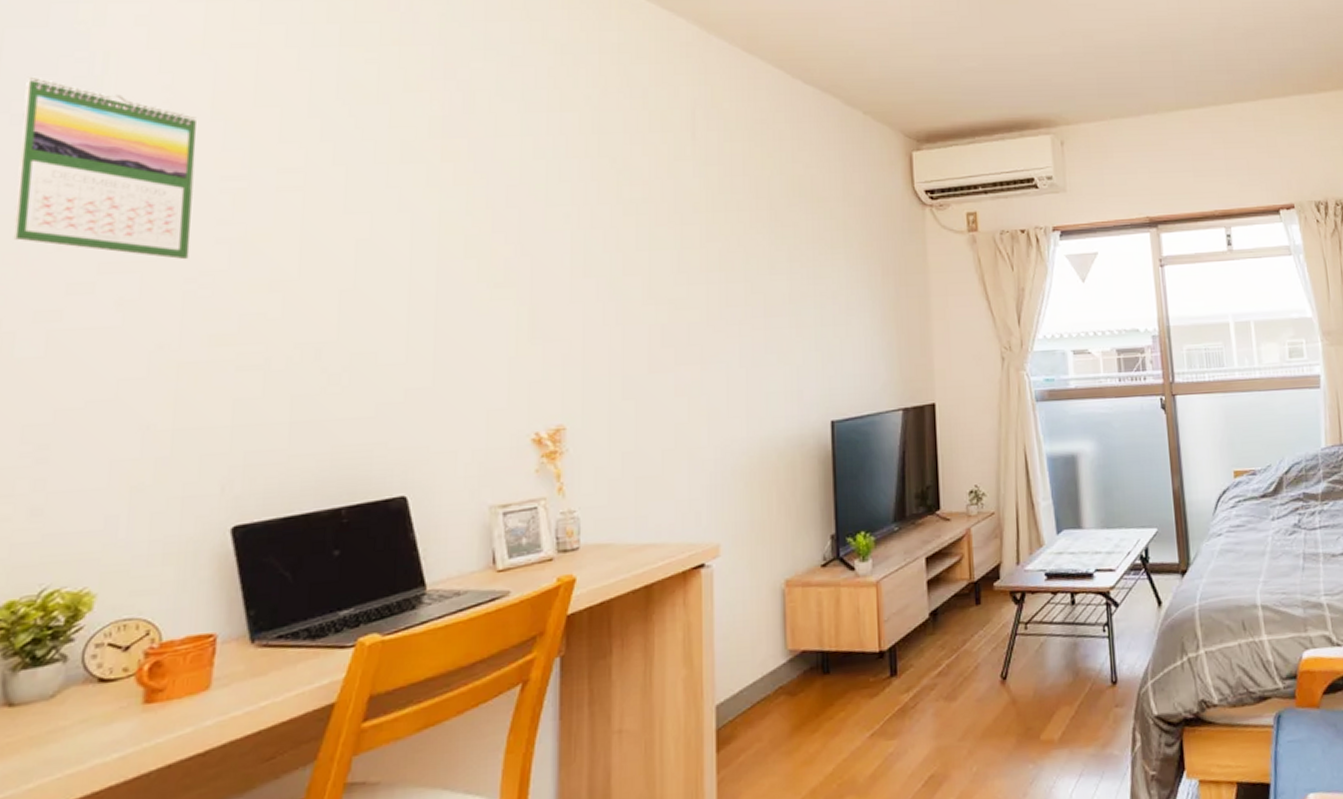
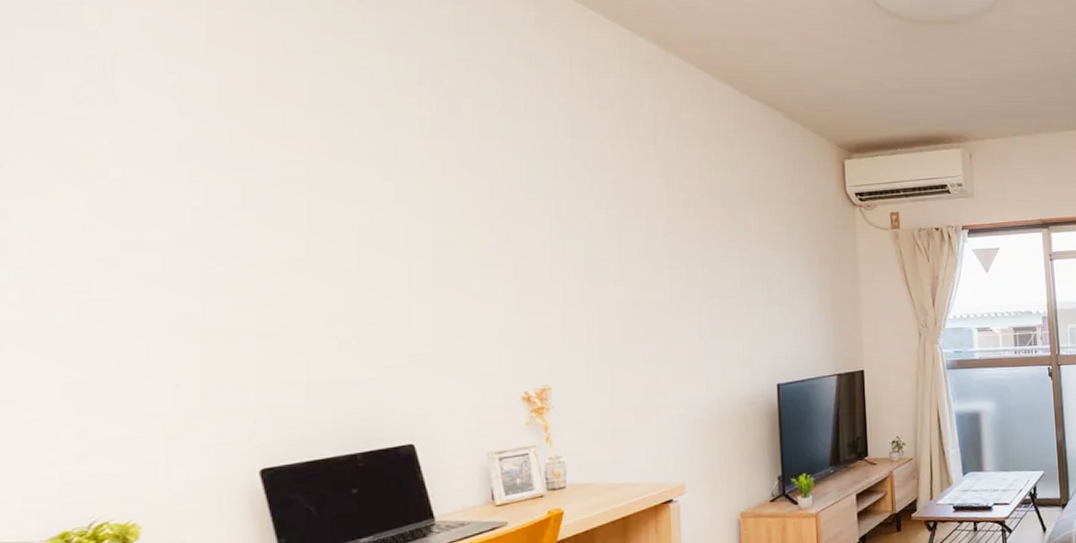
calendar: present [13,76,197,260] -> none [38,72,206,240]

